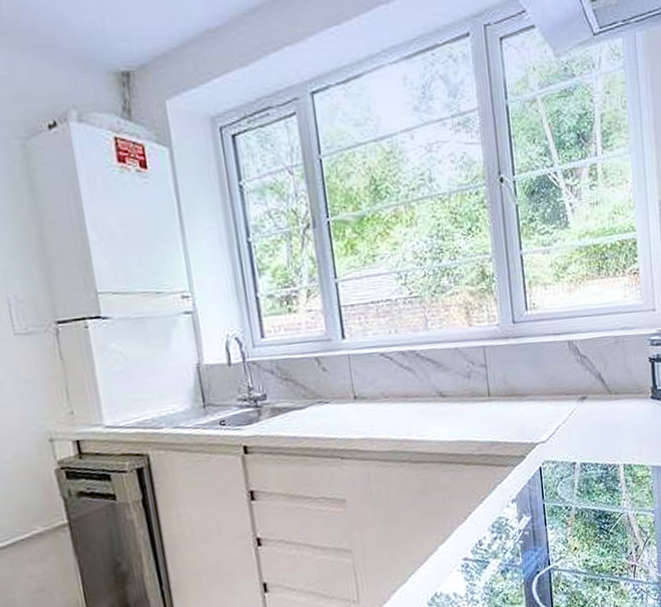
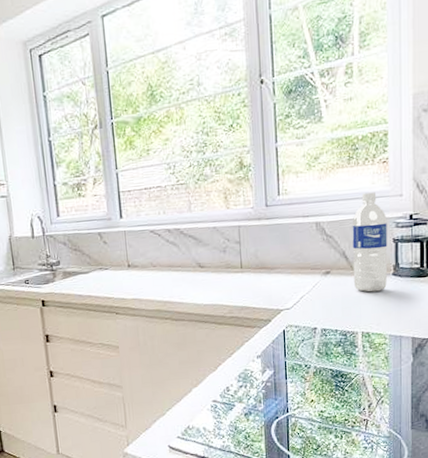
water bottle: none [606,306,646,419] -> present [352,192,388,292]

